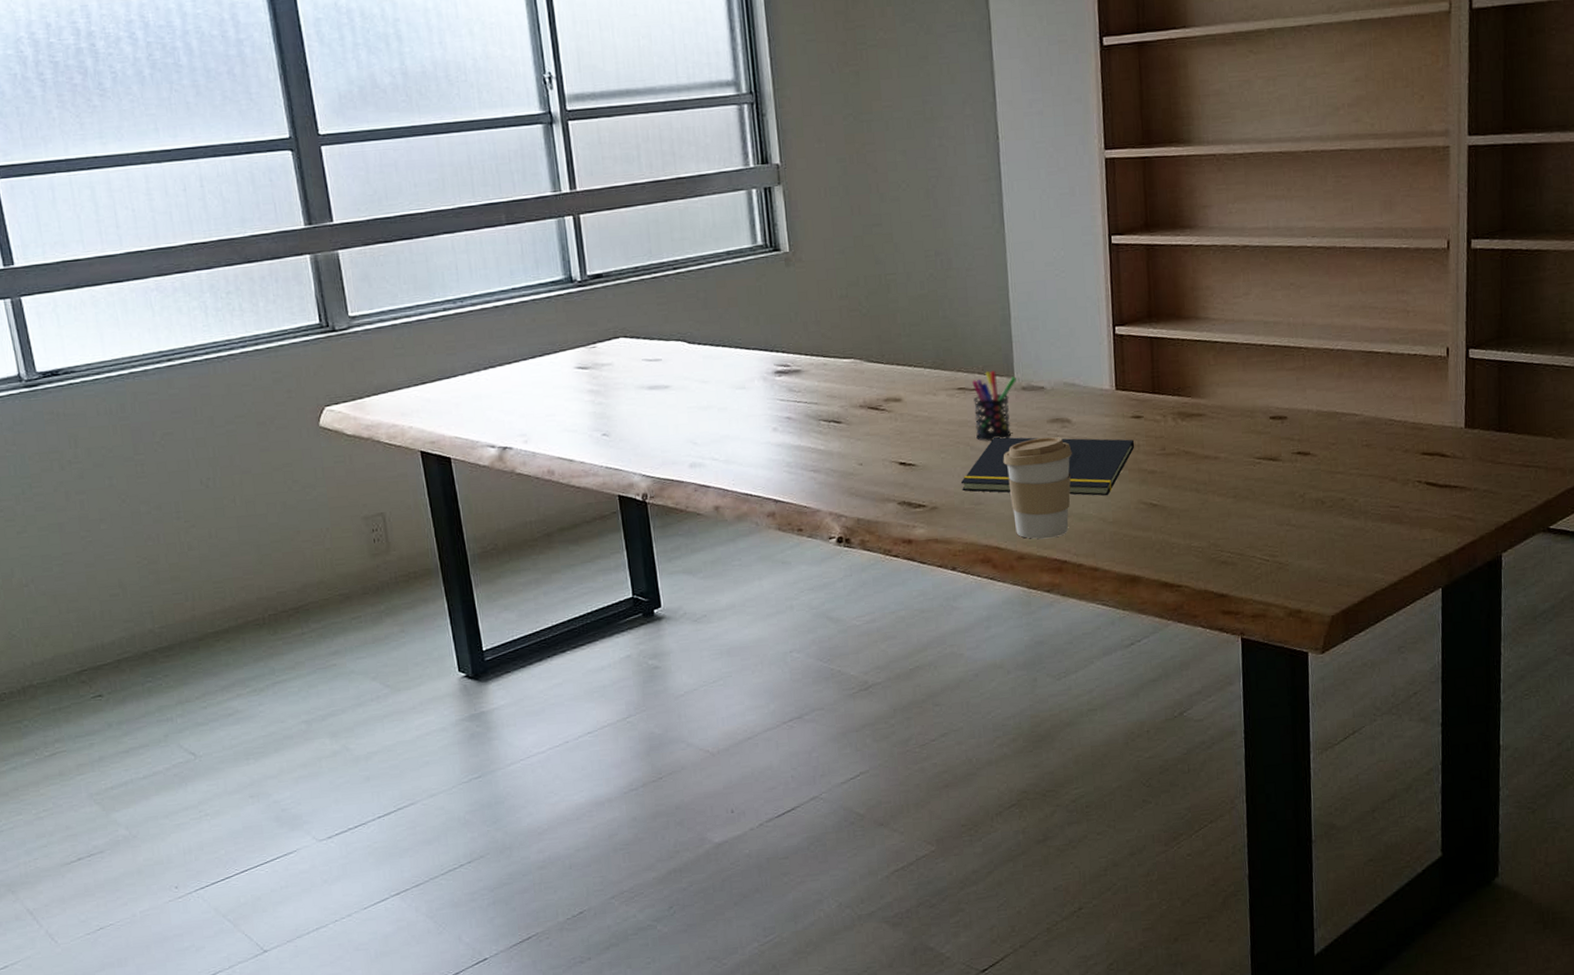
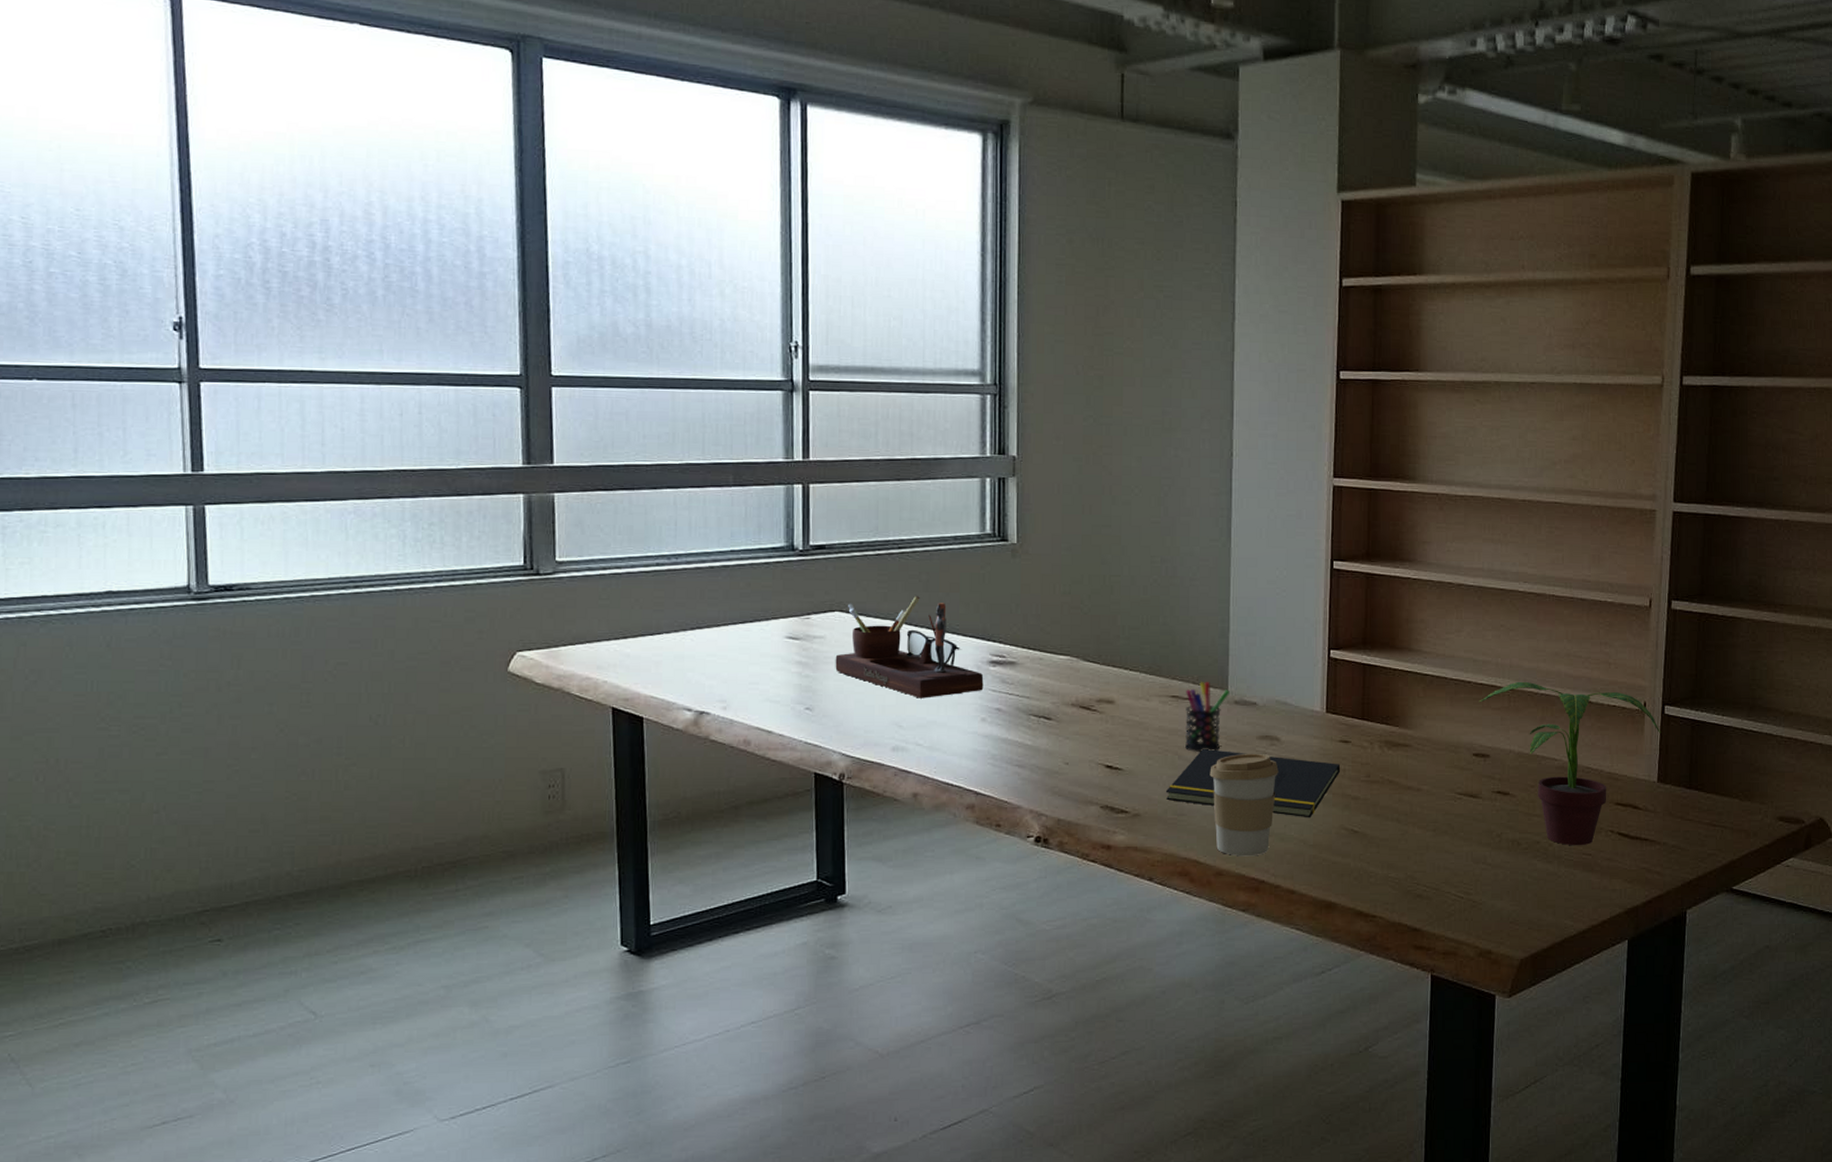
desk organizer: none [625,313,772,415] -> present [835,595,984,698]
potted plant: none [1272,338,1467,500] -> present [1479,681,1661,846]

